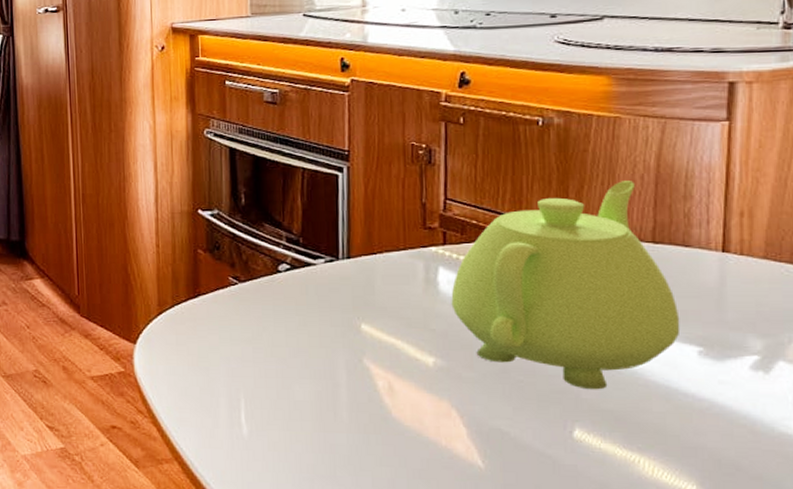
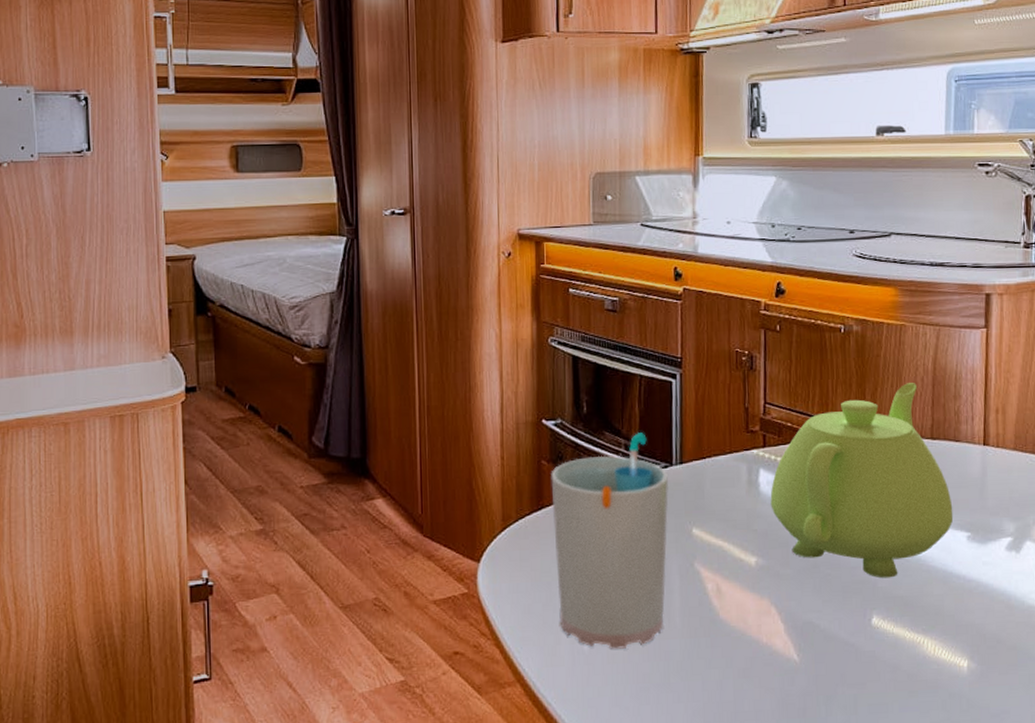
cup: none [207,225,335,438] -> present [551,432,669,649]

